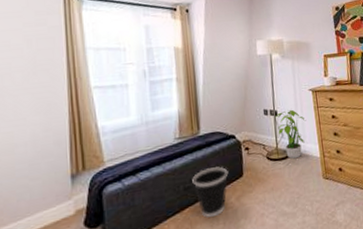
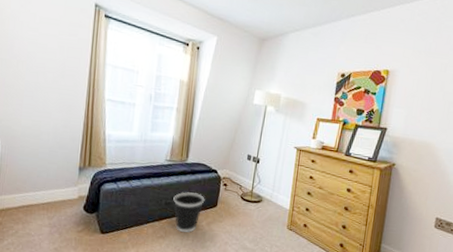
potted plant: present [274,109,307,159] -> none [256,160,285,205]

